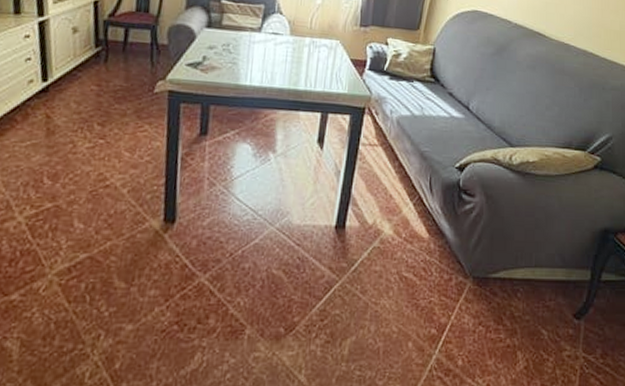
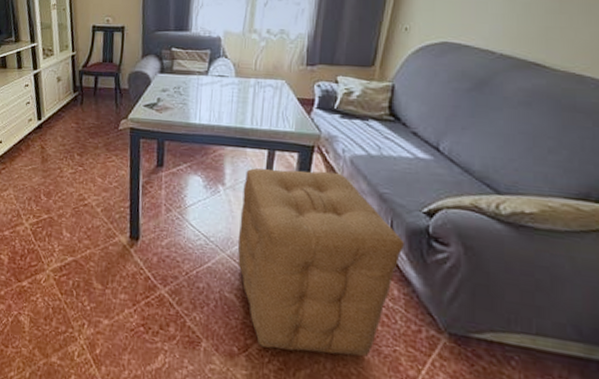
ottoman: none [287,131,440,322] -> present [237,167,404,357]

